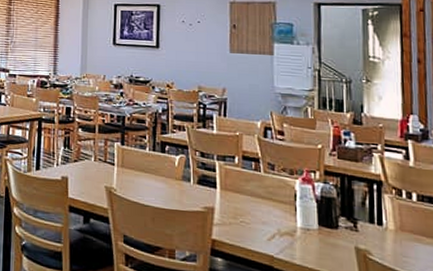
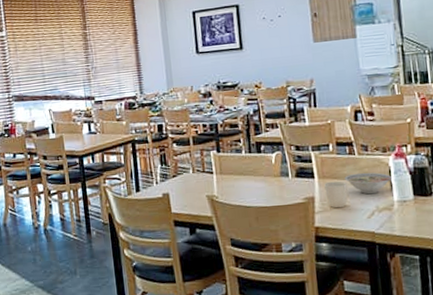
cup: none [226,194,249,225] -> present [324,181,348,209]
soup bowl: none [248,191,298,217] -> present [344,172,393,195]

